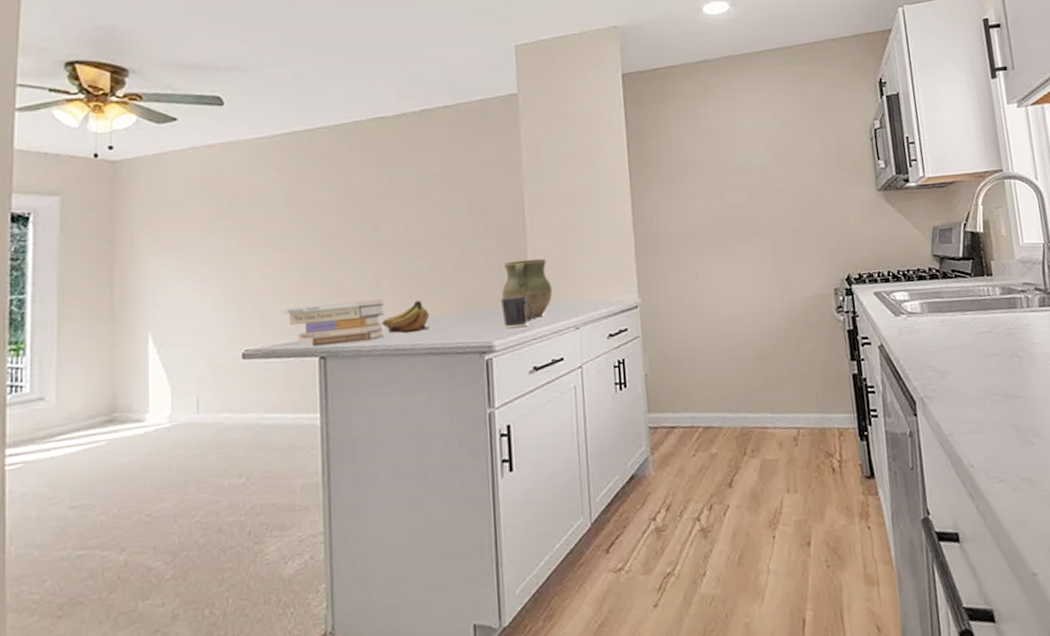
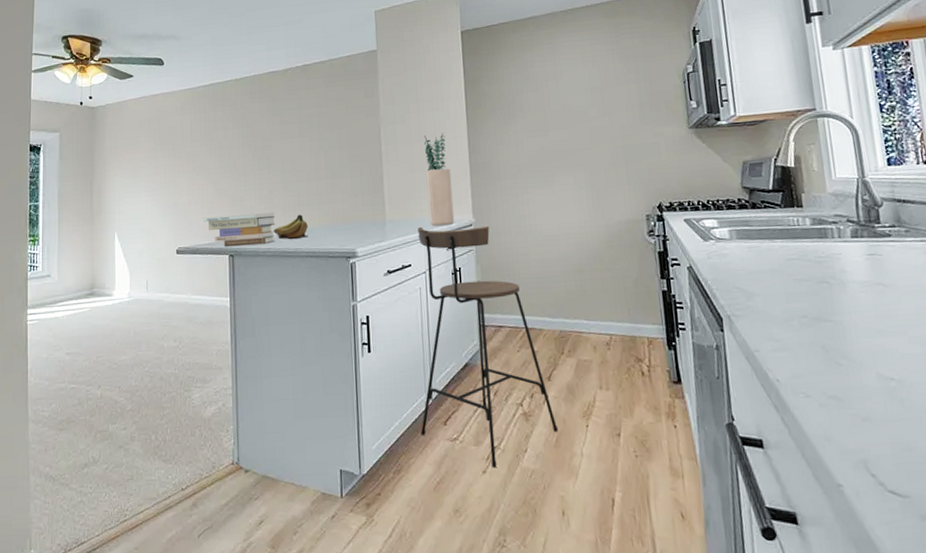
mug: present [501,295,533,329] -> none [362,213,387,239]
ceramic jug: present [502,258,552,319] -> none [363,183,403,232]
bar stool: none [571,308,742,600] -> present [417,226,559,468]
vase: none [577,196,617,309] -> present [423,133,455,226]

